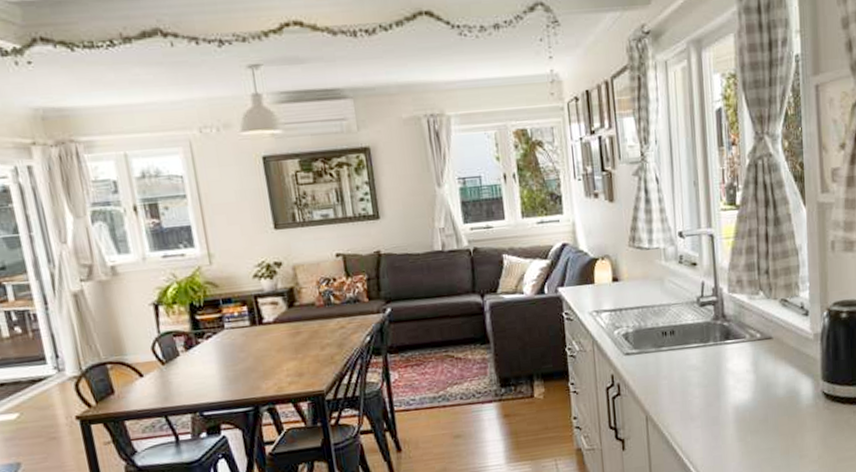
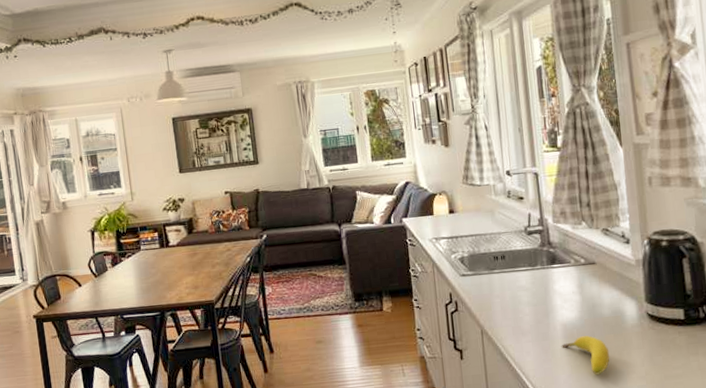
fruit: none [733,418,783,461] -> present [562,335,610,375]

